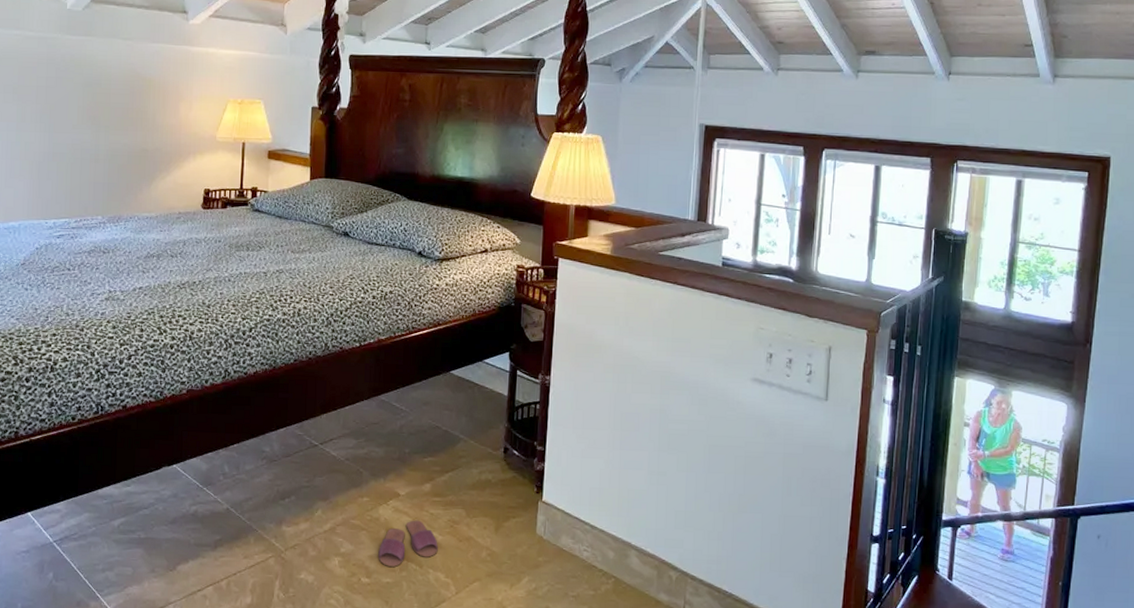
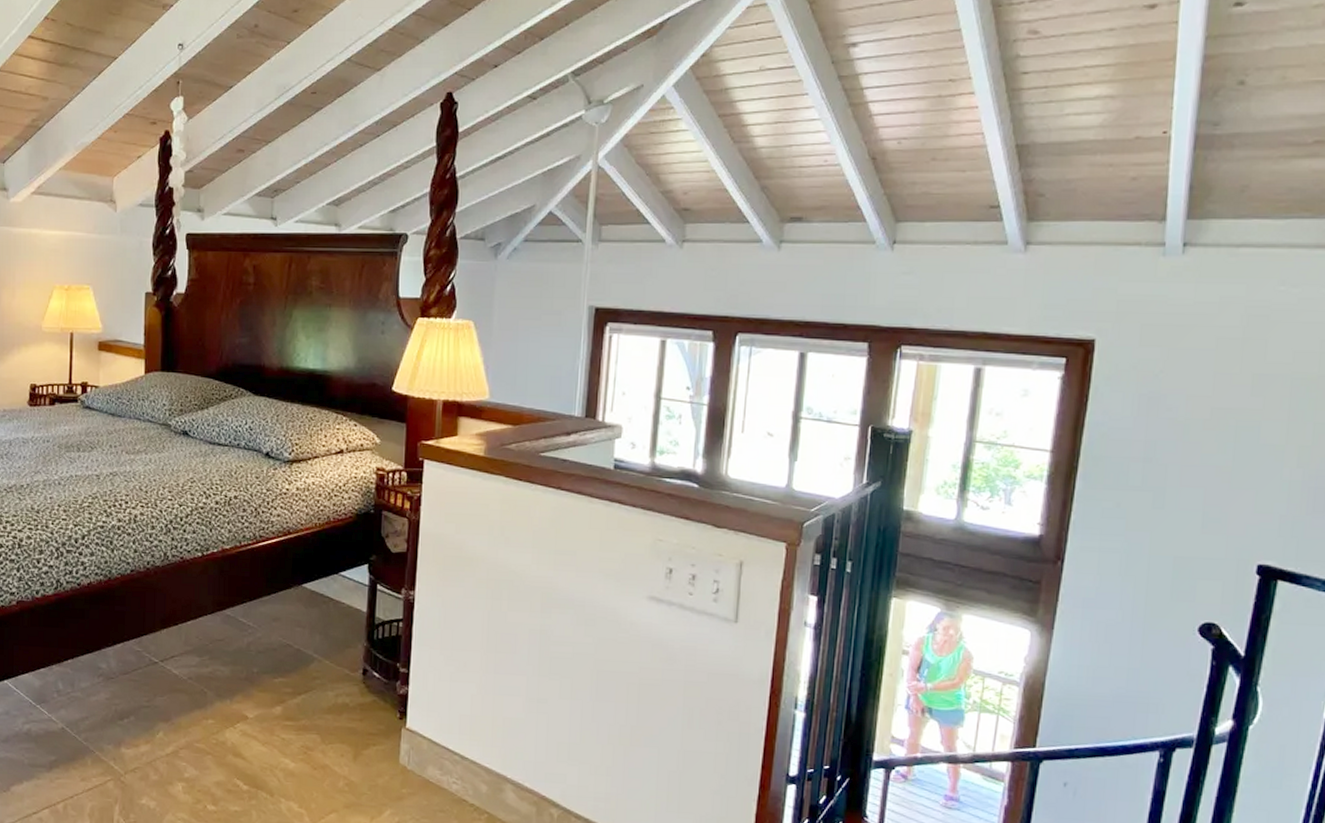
slippers: present [378,520,438,568] -> none [225,745,290,795]

